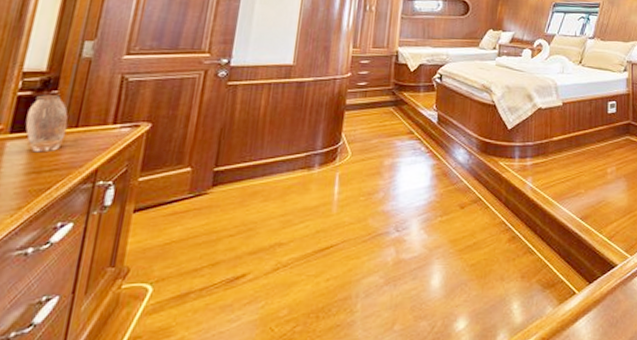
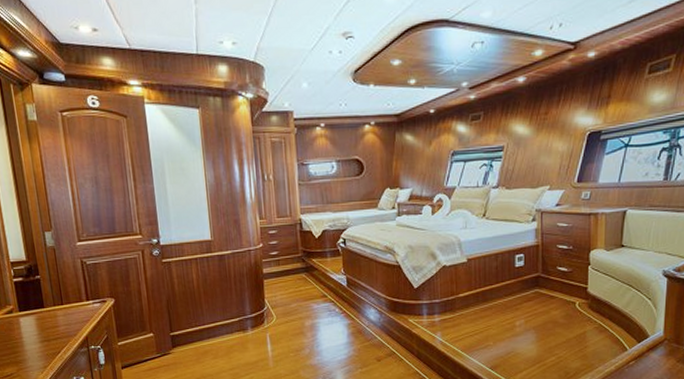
vase: present [25,95,69,153] -> none [25,279,58,326]

